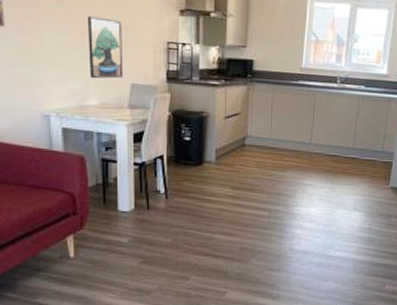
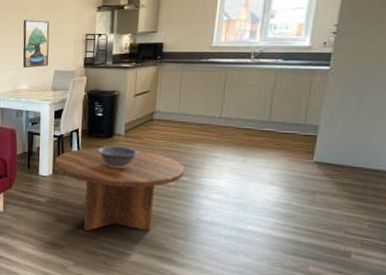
coffee table: none [136,177,277,272] -> present [54,148,185,232]
decorative bowl: none [186,174,232,200] -> present [97,145,140,169]

